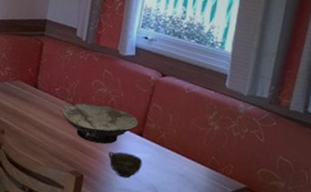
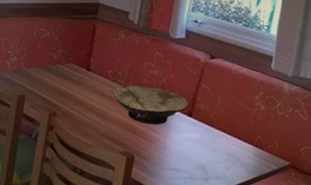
cup: present [108,151,143,178] -> none [158,132,192,158]

